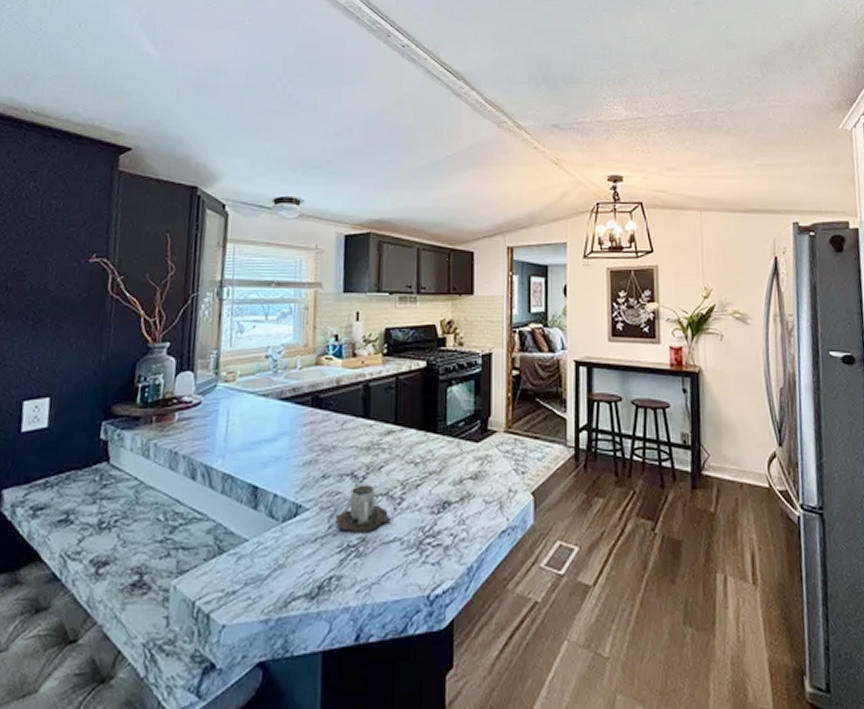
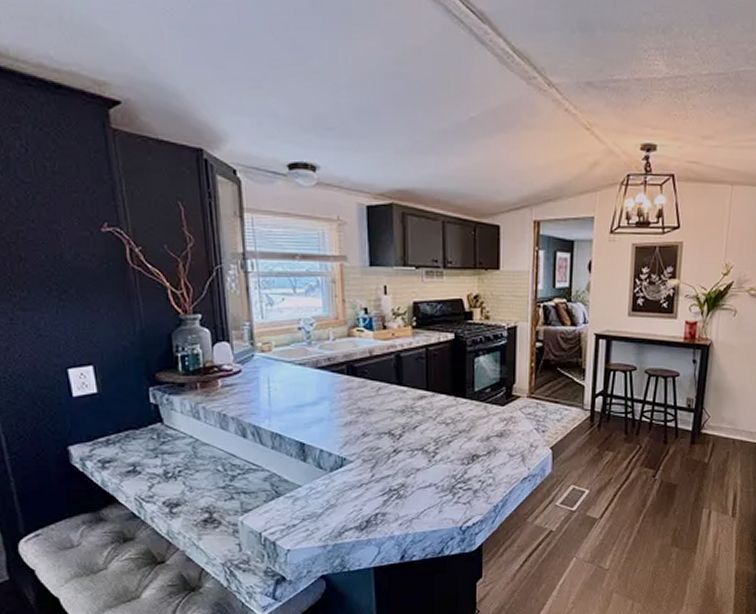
mug: present [335,485,393,533] -> none [377,441,429,480]

